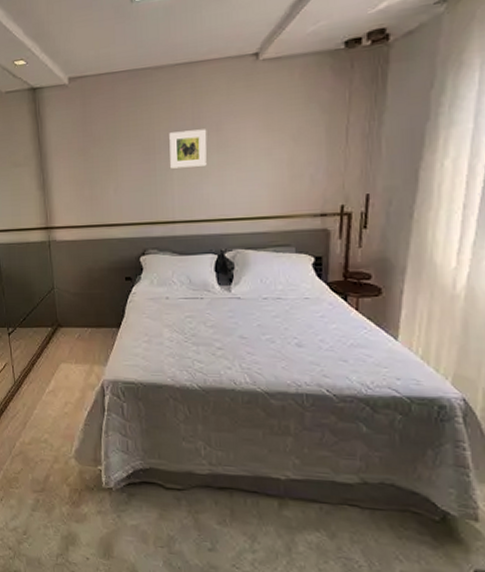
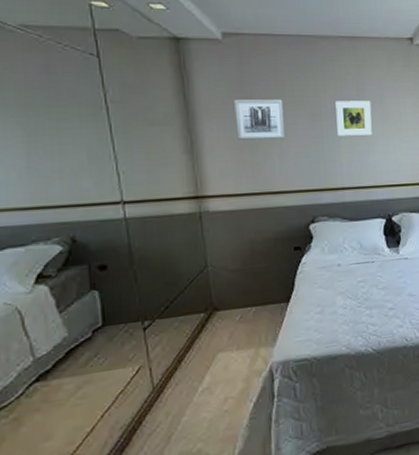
wall art: none [77,135,121,177] -> present [234,99,286,140]

